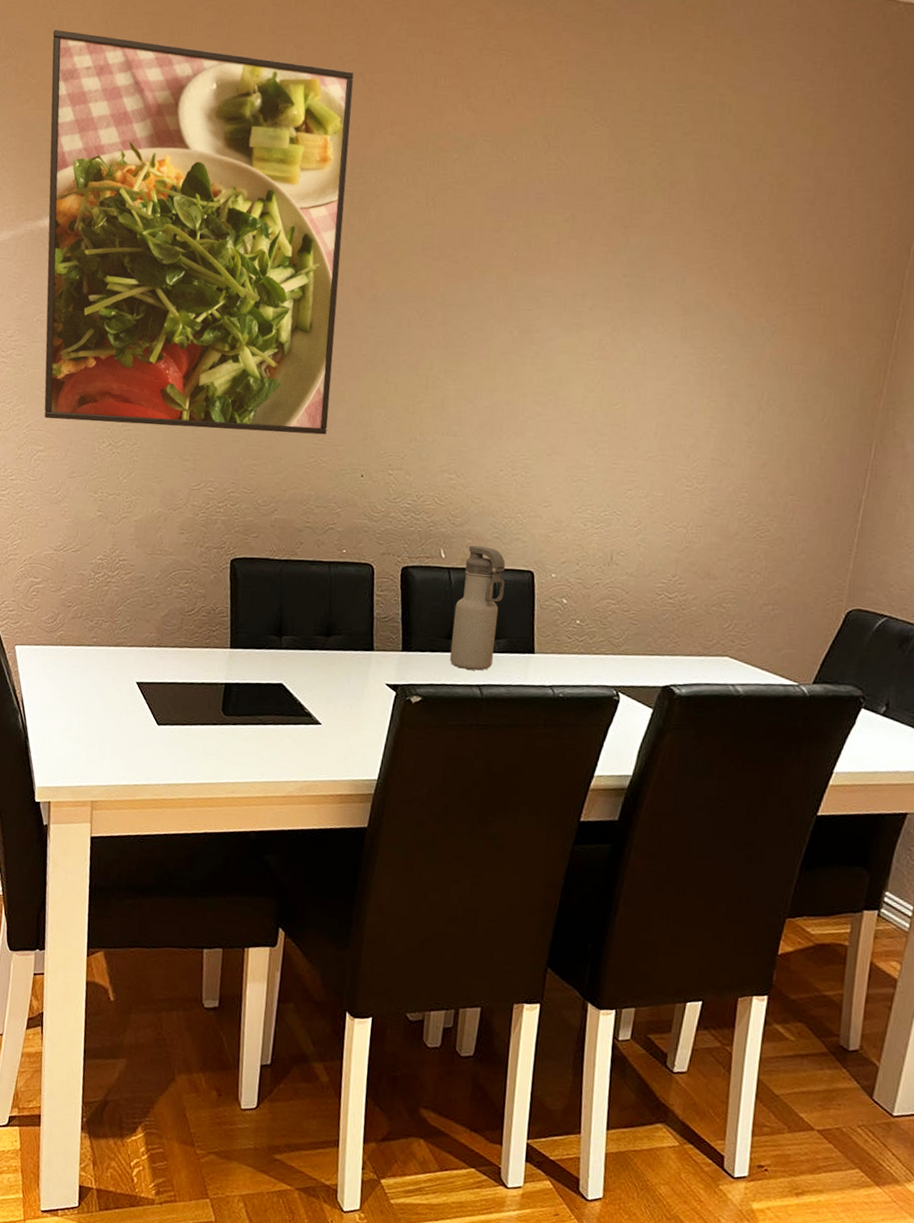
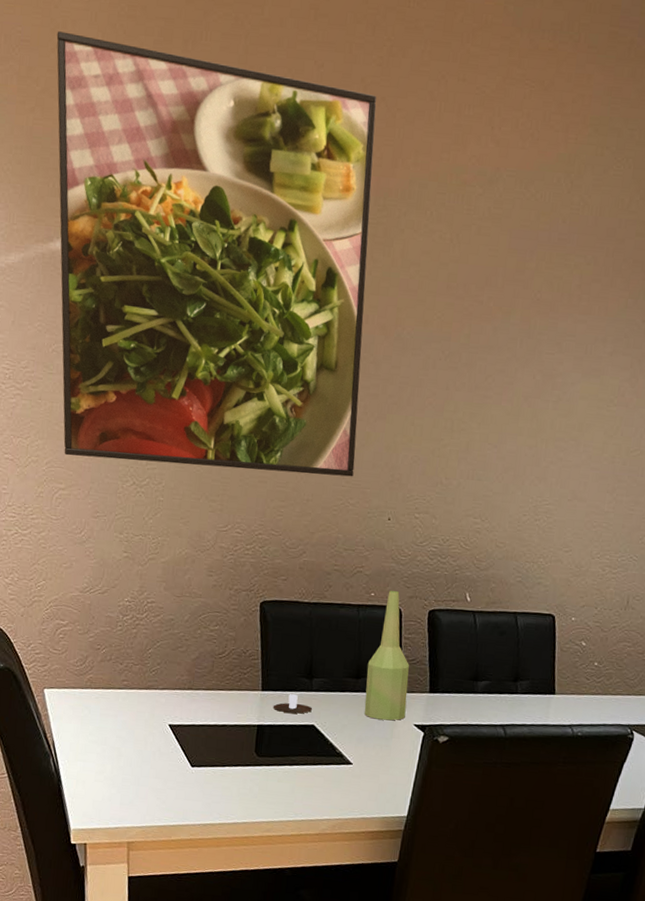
candle: none [241,651,282,672] -> present [273,693,313,714]
bottle: none [334,547,381,680] -> present [364,590,409,721]
water bottle: present [449,545,505,671] -> none [475,589,528,711]

